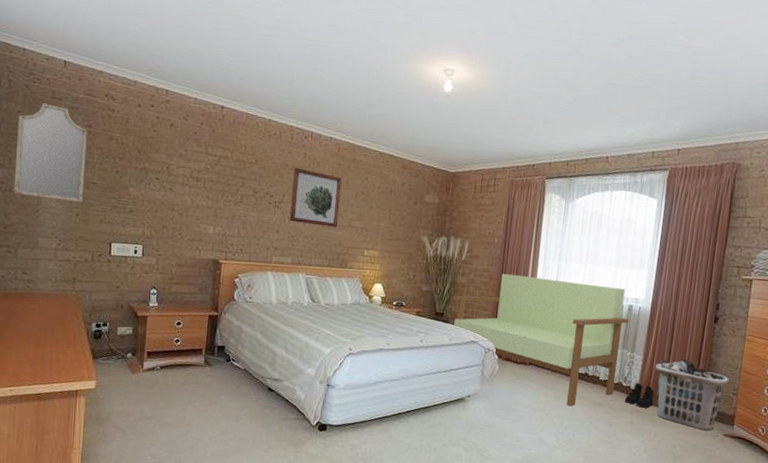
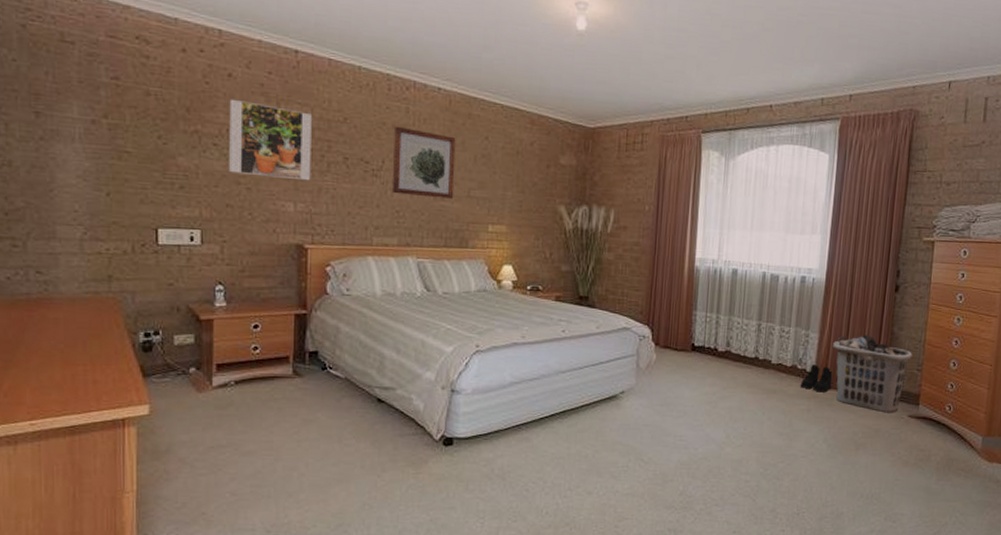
home mirror: present [13,103,87,202] -> none [13,48,115,177]
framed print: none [167,143,231,210] -> present [229,99,312,181]
bench: present [452,273,630,407] -> none [598,246,803,396]

